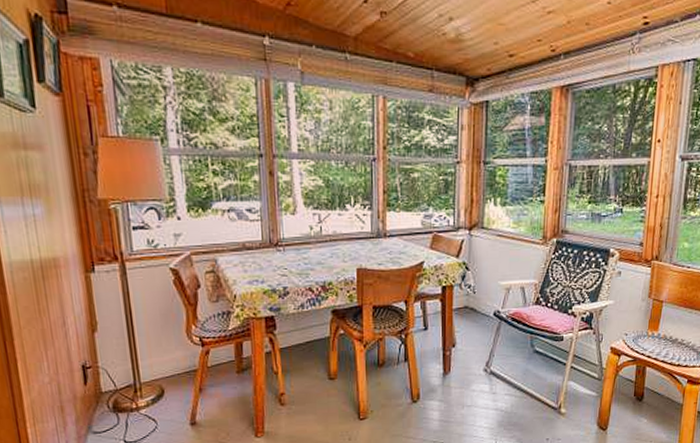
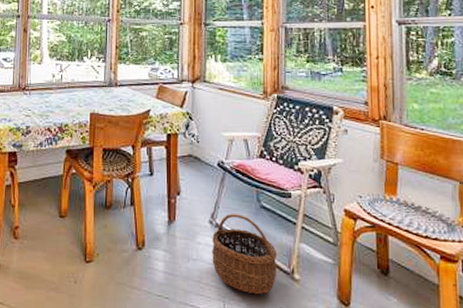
wicker basket: none [486,360,547,430] -> present [212,214,277,294]

